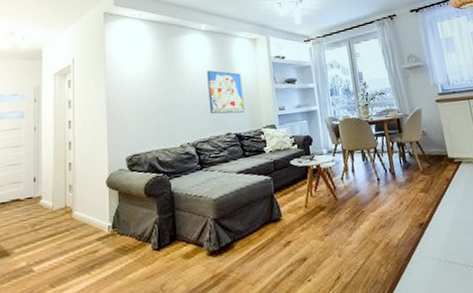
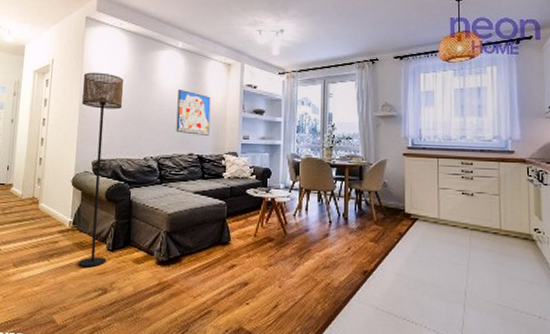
floor lamp: none [107,65,153,274] -> present [79,72,124,267]

